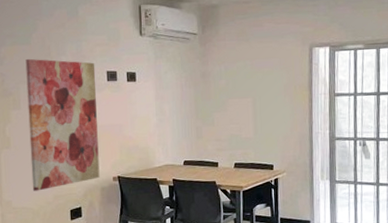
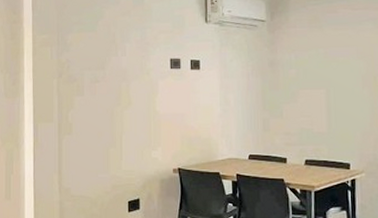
wall art: present [25,58,100,191] -> none [91,45,160,180]

